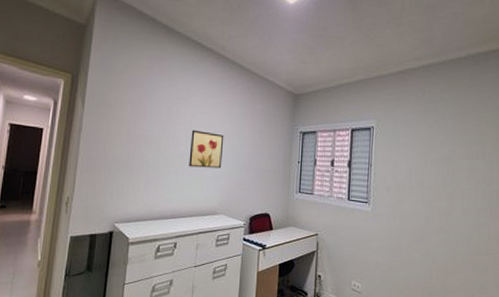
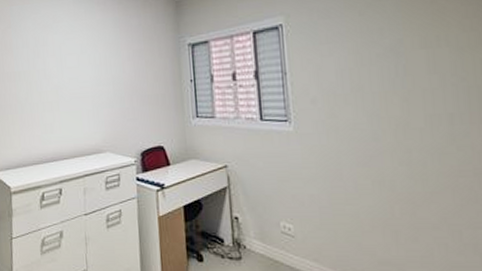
wall art: present [189,130,224,169] -> none [62,58,101,102]

